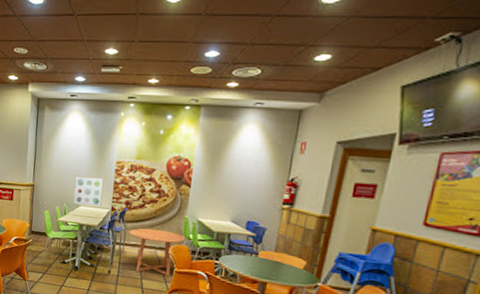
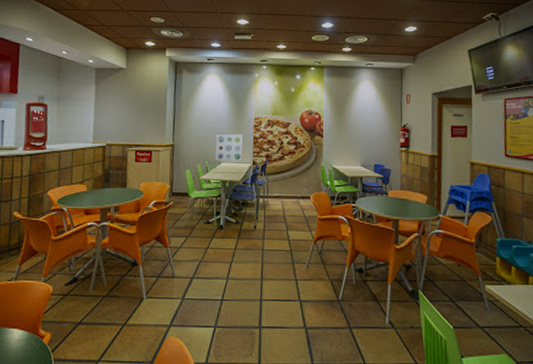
dining table: present [129,228,186,277] -> none [271,179,324,225]

